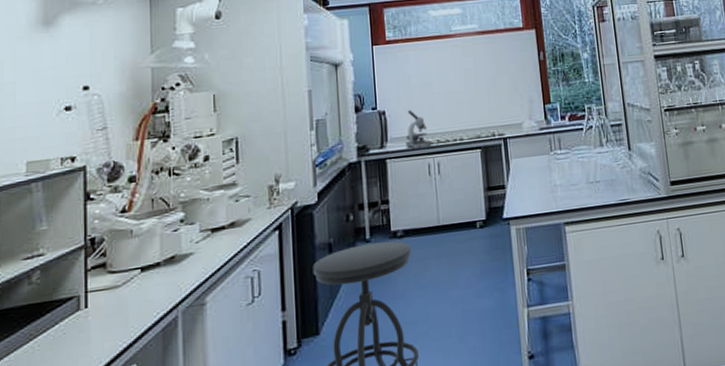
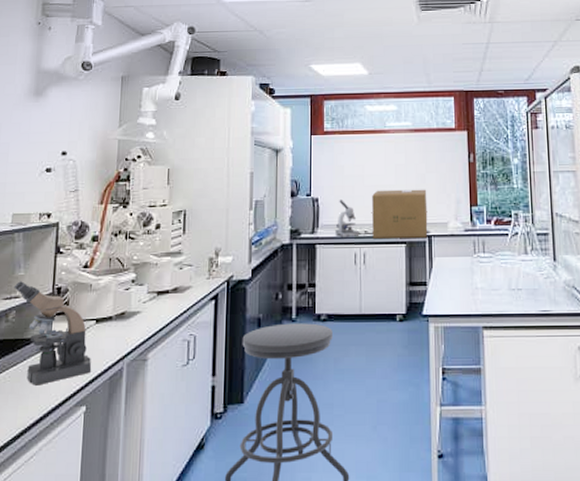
microscope: none [35,236,139,351] -> present [14,281,91,386]
box: none [442,91,503,148] -> present [372,189,428,240]

